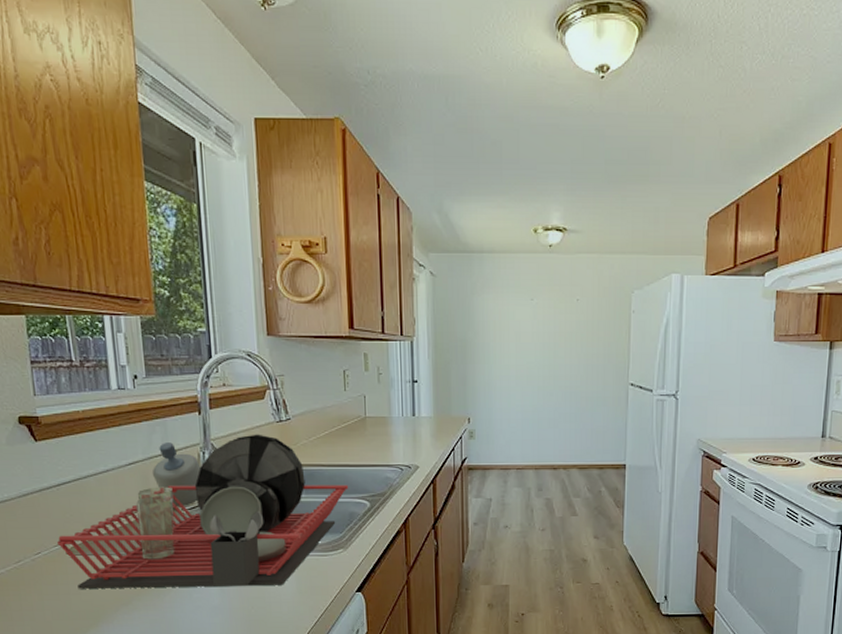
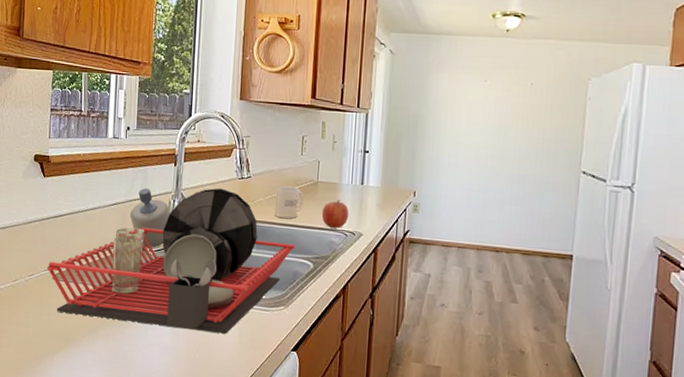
mug: none [320,425,352,460] -> present [274,186,304,219]
fruit: none [373,434,403,463] -> present [321,200,349,228]

